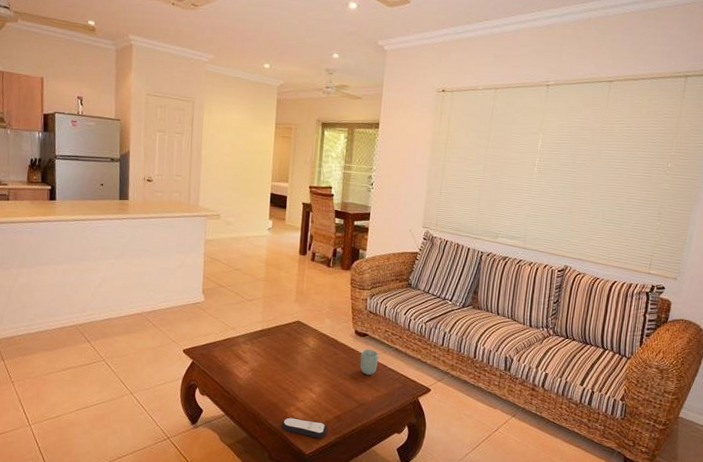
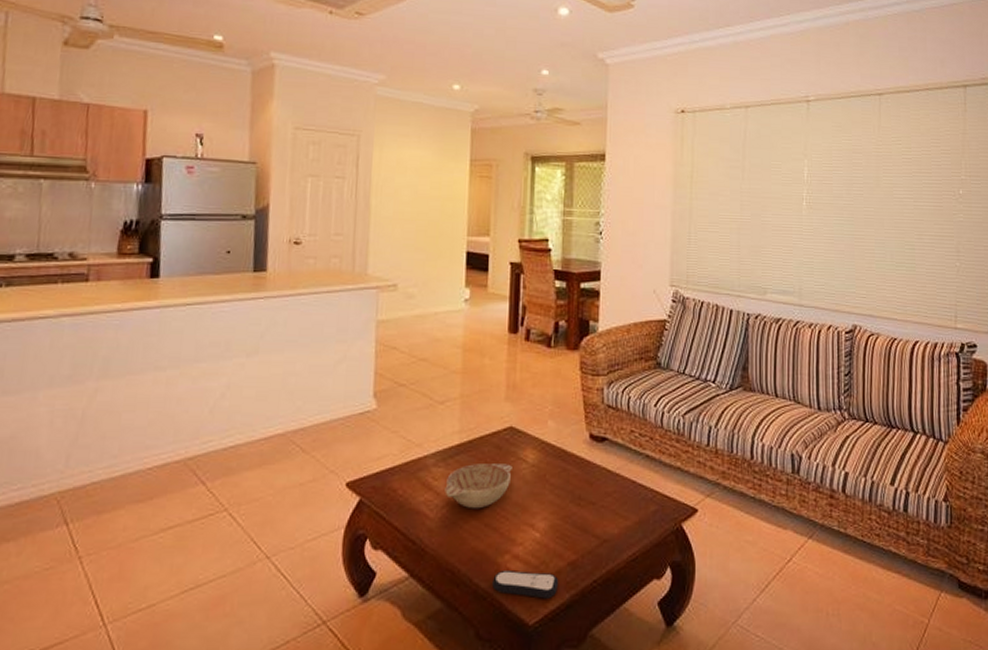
decorative bowl: none [250,344,298,375] -> present [445,464,512,509]
cup: present [360,349,379,375] -> none [599,459,624,497]

